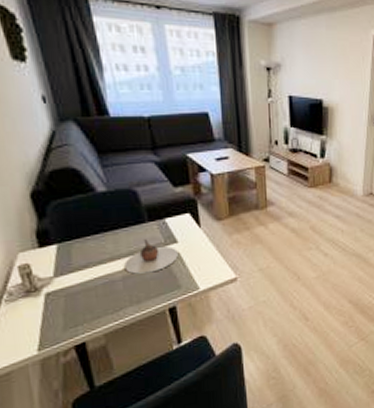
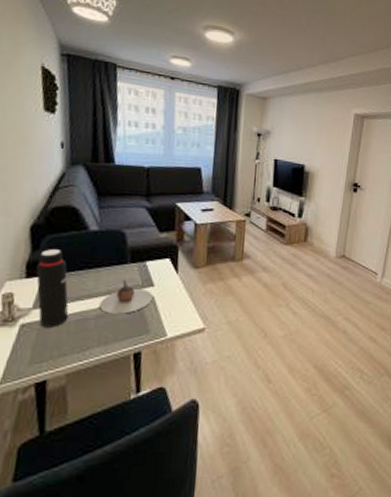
water bottle: none [47,214,94,294] -> present [36,248,69,328]

